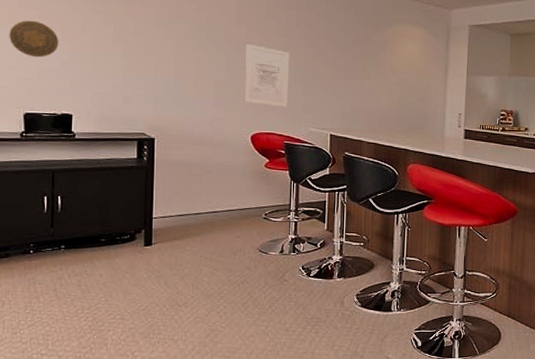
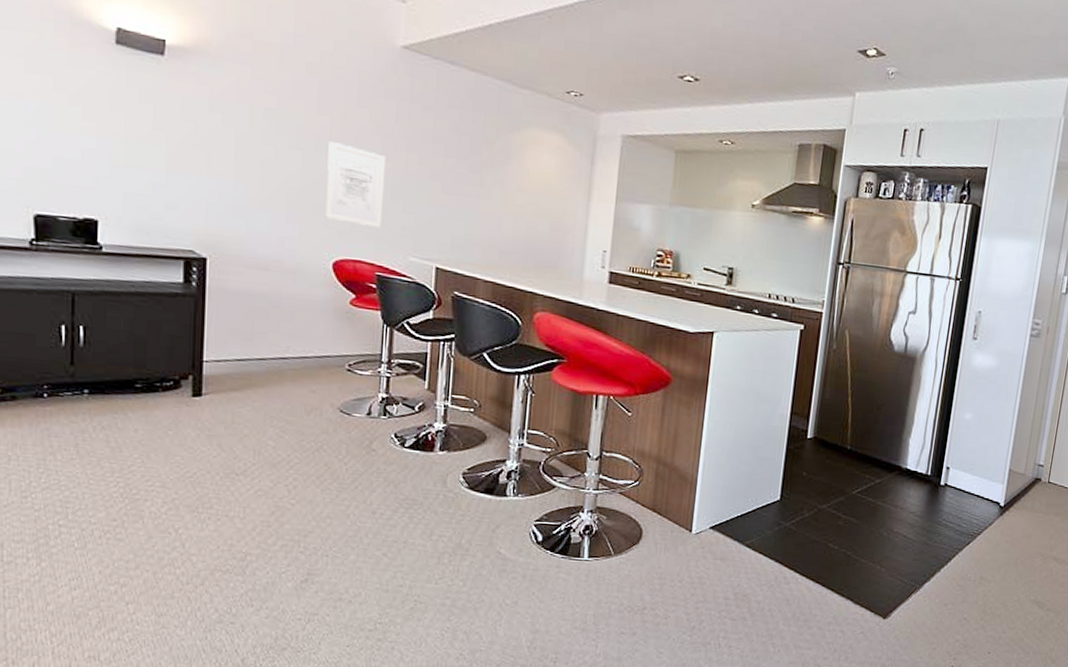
decorative plate: present [9,20,59,58] -> none [13,90,80,142]

